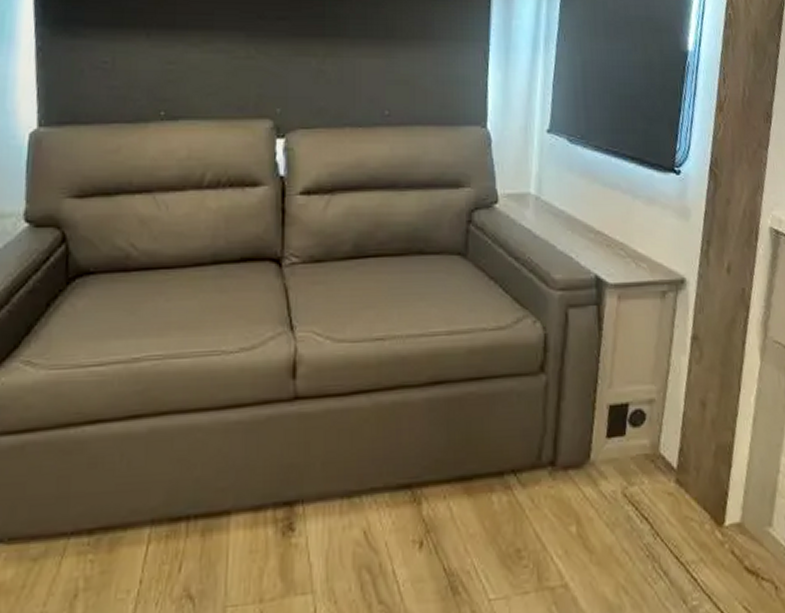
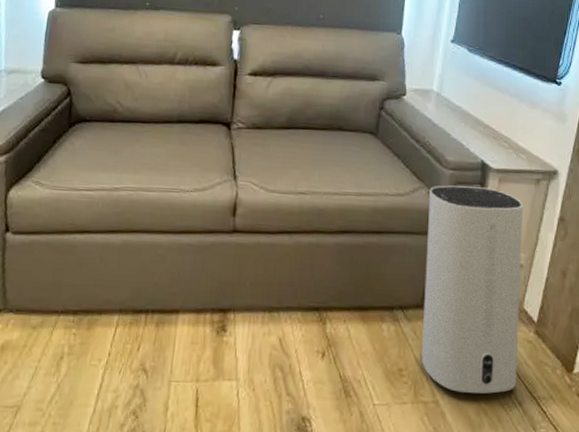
air purifier: none [536,308,660,570] -> present [421,185,523,394]

